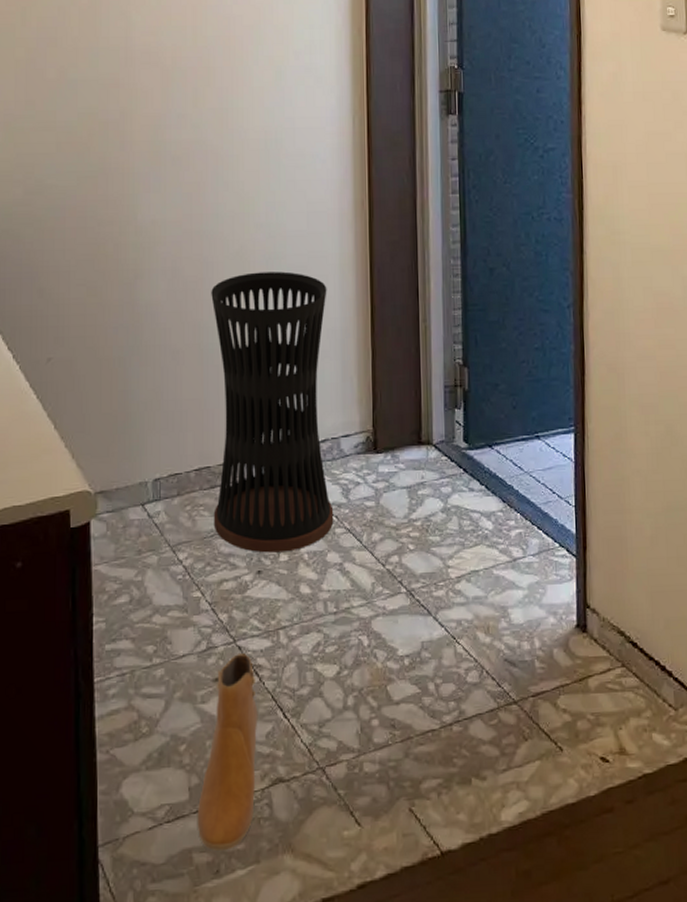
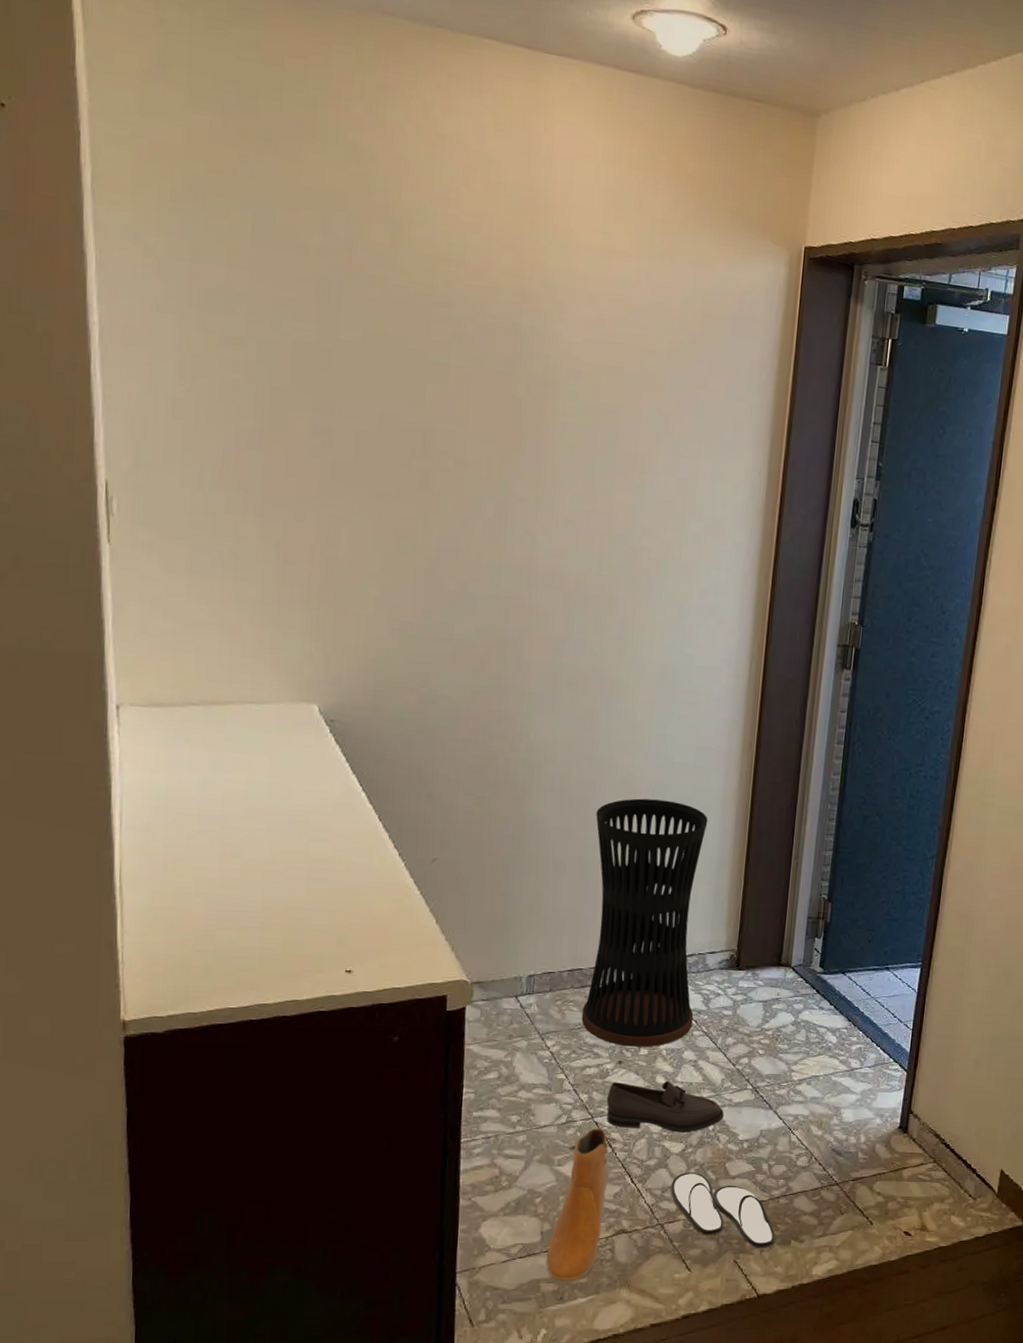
loafer: none [248,589,378,652] -> present [606,1080,724,1133]
slippers: none [329,700,453,791] -> present [671,1172,776,1248]

